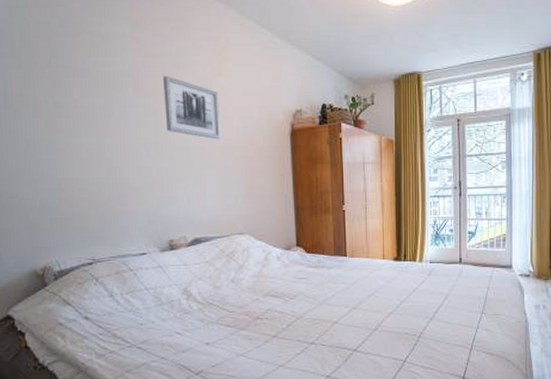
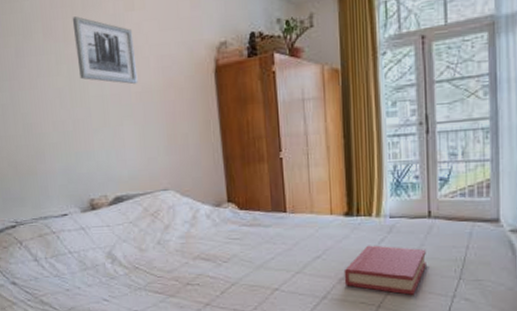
hardback book: none [392,285,457,327] -> present [343,245,426,295]

